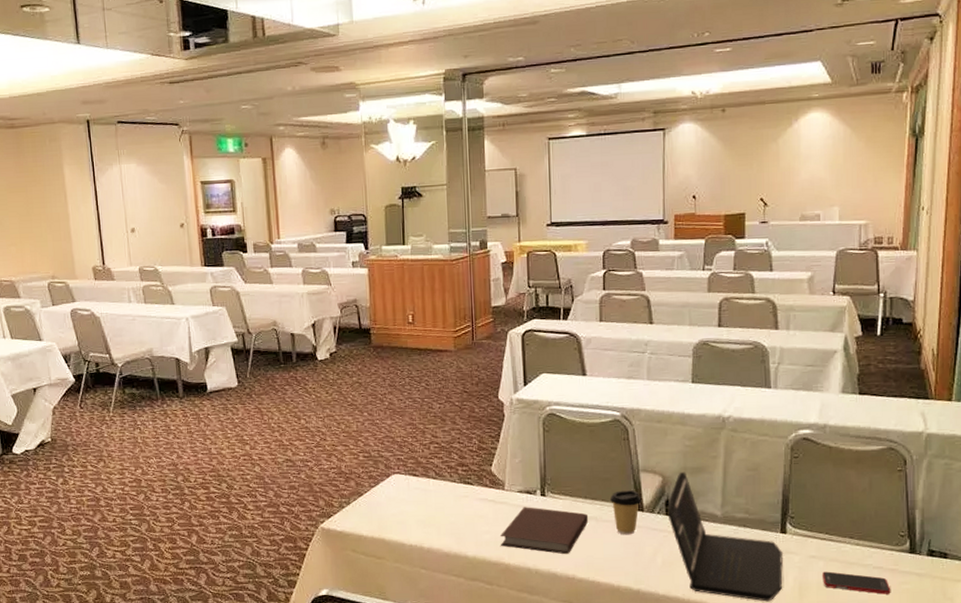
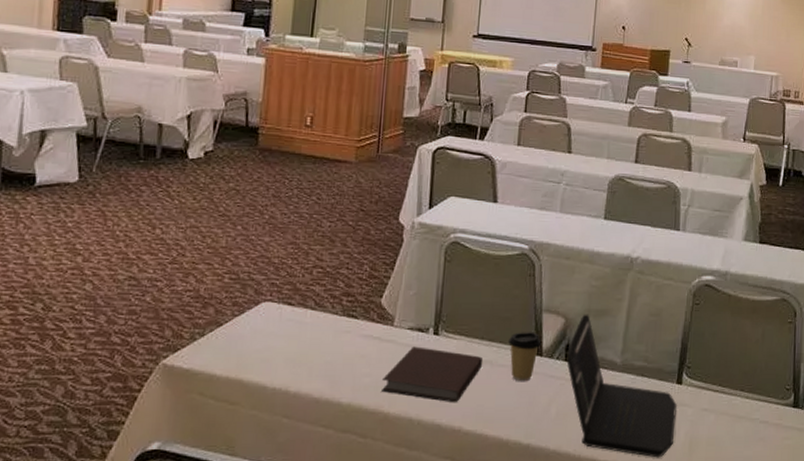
cell phone: present [823,571,891,594] -> none [712,425,774,450]

